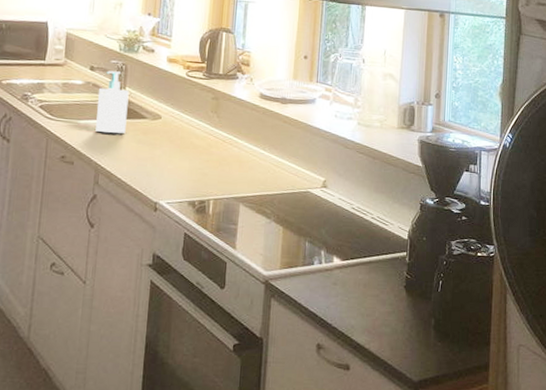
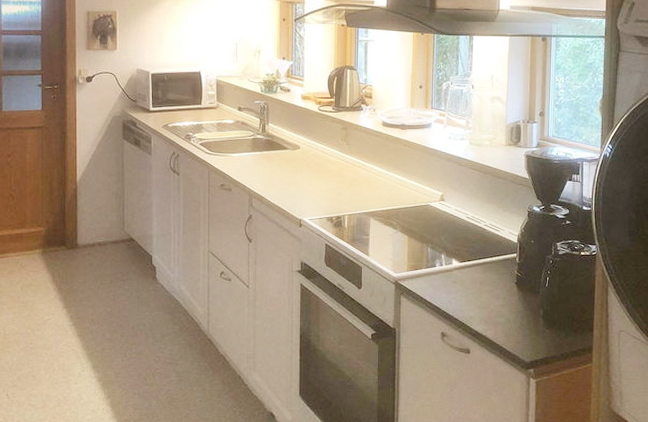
soap bottle: present [95,71,129,133] -> none [246,110,272,163]

